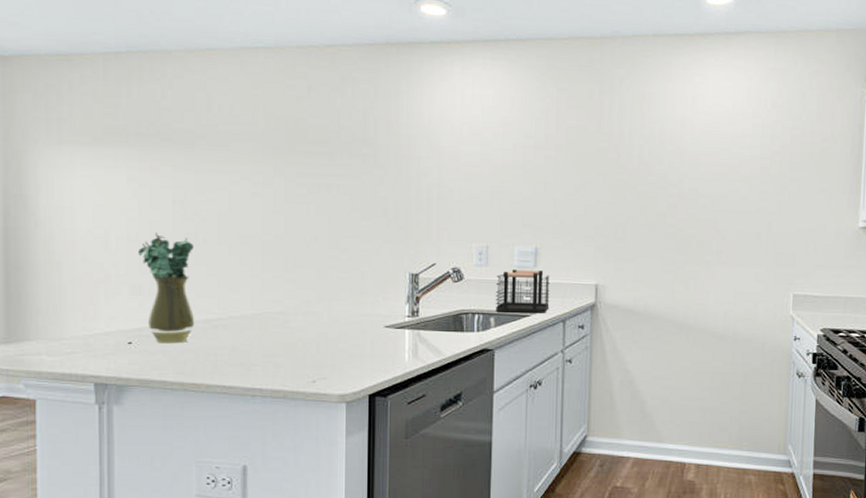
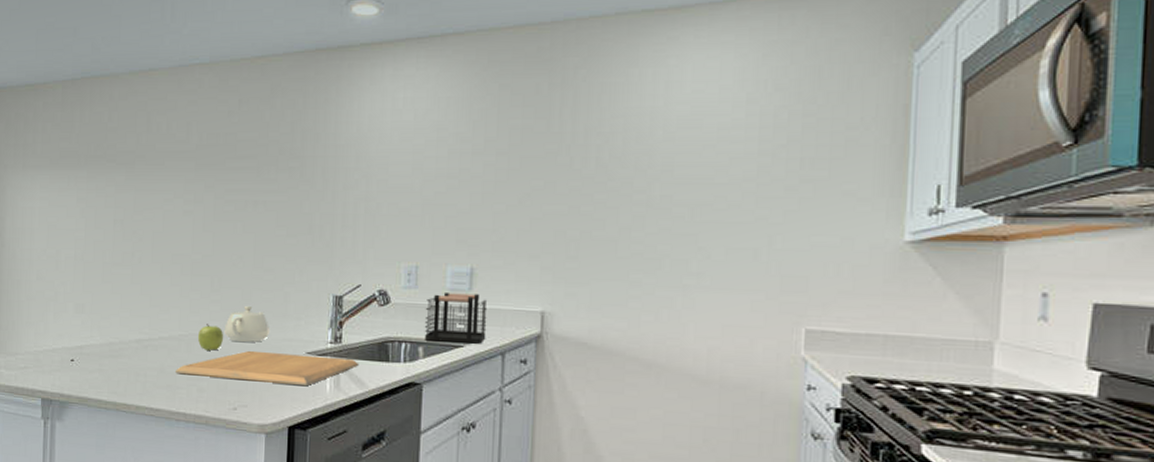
vase: present [138,233,195,344] -> none [83,252,130,363]
chopping board: none [249,326,435,357] -> present [176,350,358,387]
fruit: none [271,302,300,328] -> present [197,324,224,351]
teapot: none [300,284,348,319] -> present [224,305,270,343]

